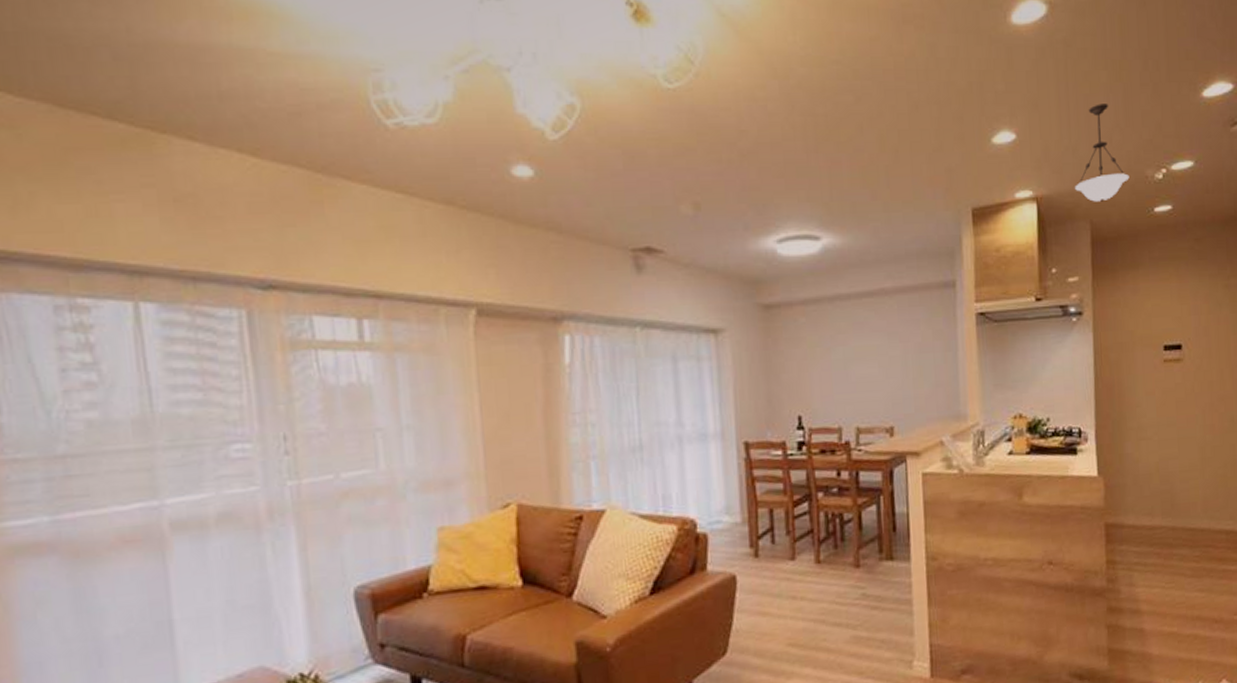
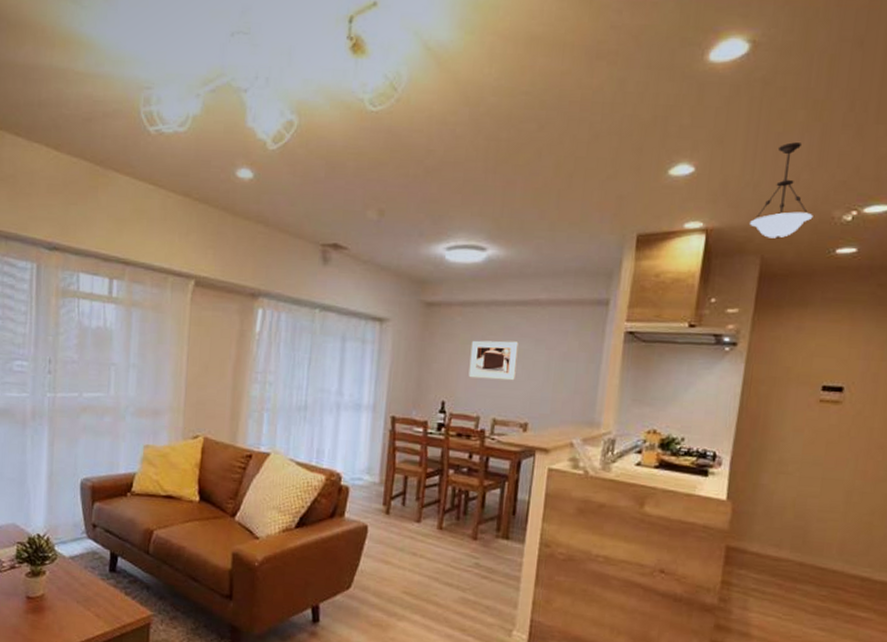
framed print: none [820,337,873,385] -> present [468,340,519,381]

